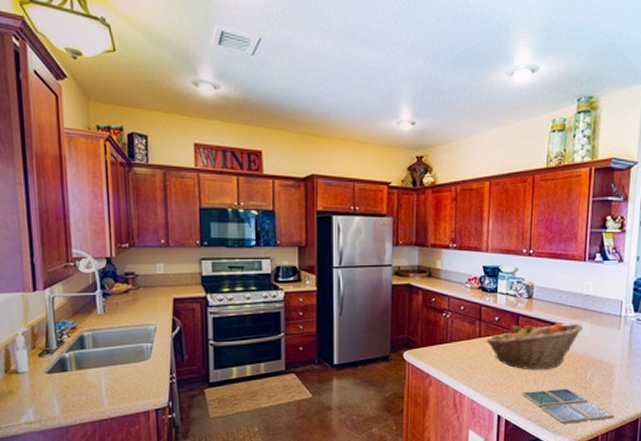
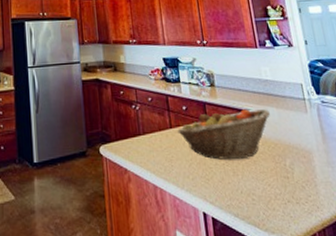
drink coaster: present [522,388,615,424] -> none [224,179,328,220]

